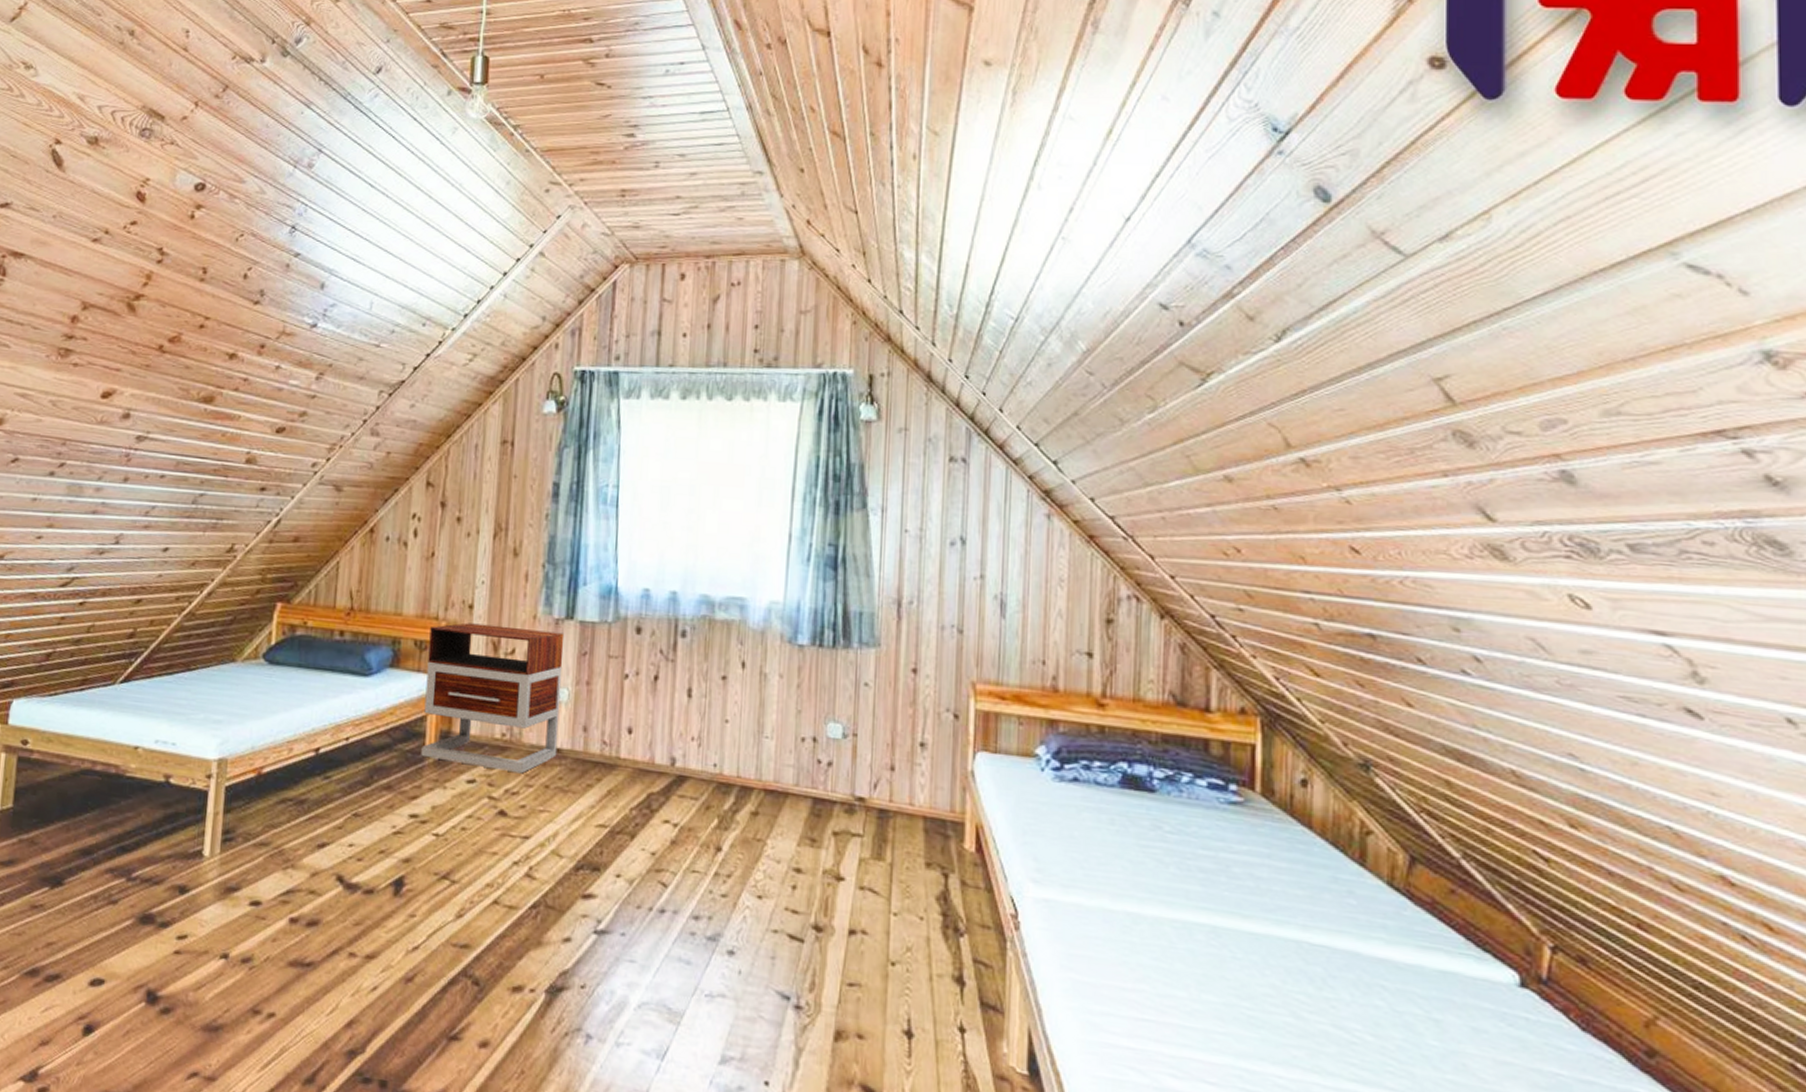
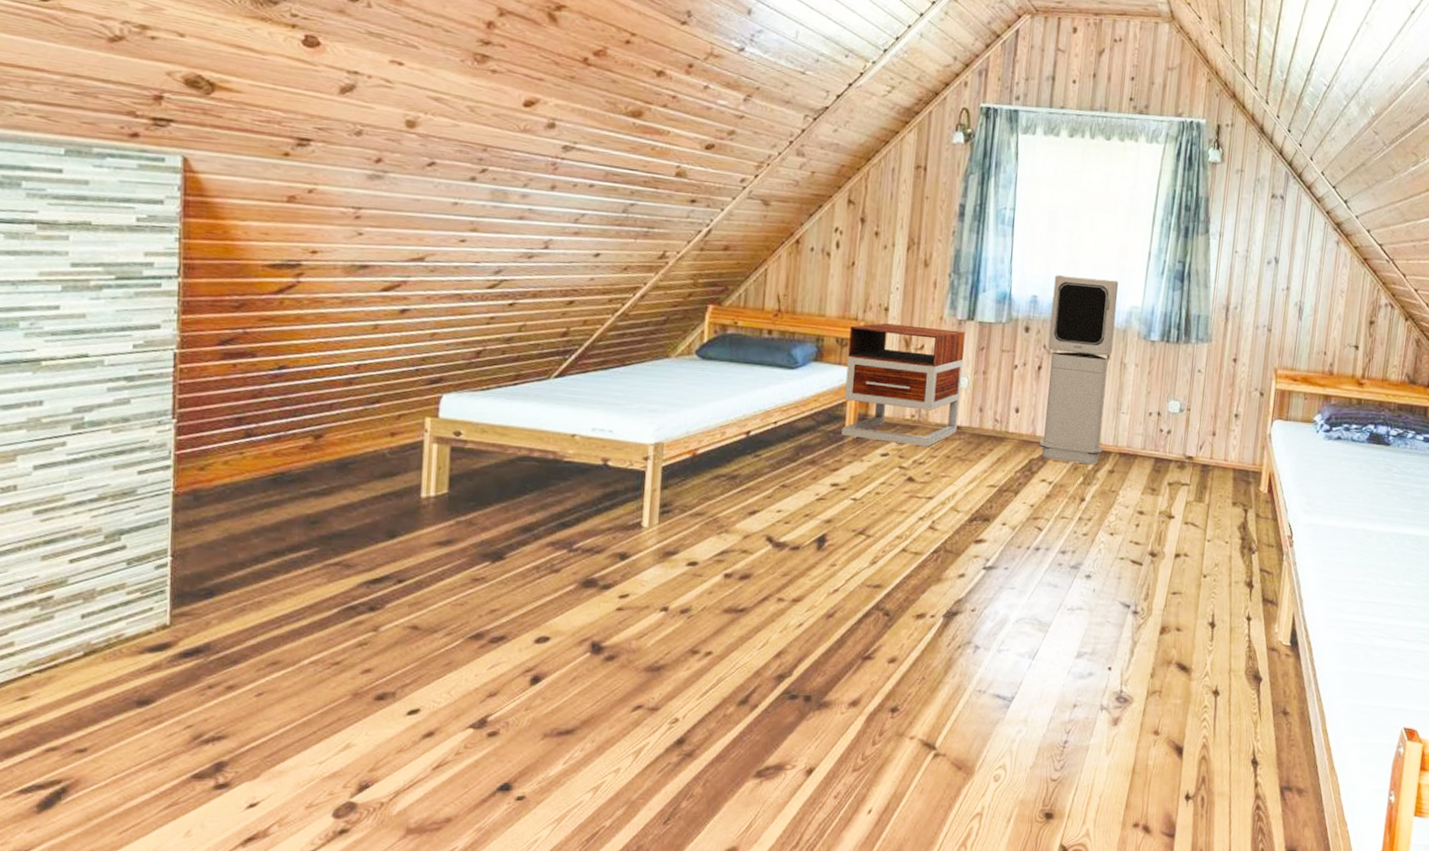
air purifier: none [659,562,752,804] -> present [1039,274,1119,465]

